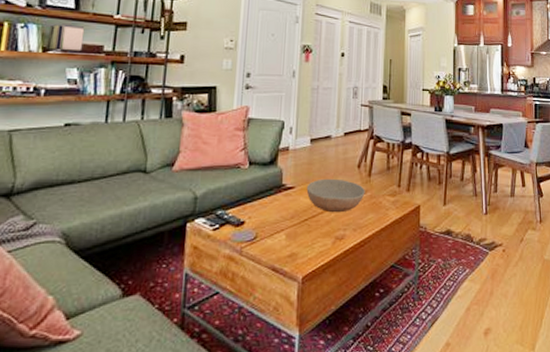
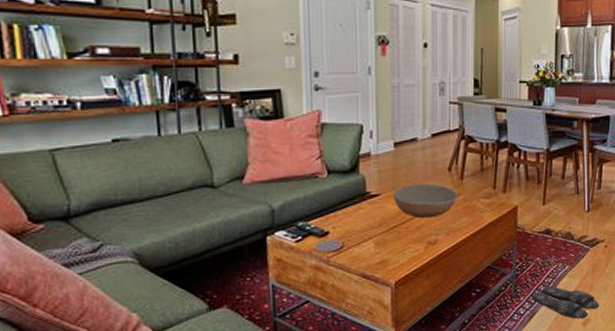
books: present [46,24,85,52] -> none [70,23,115,56]
slippers: none [433,290,500,328] -> present [531,286,600,319]

